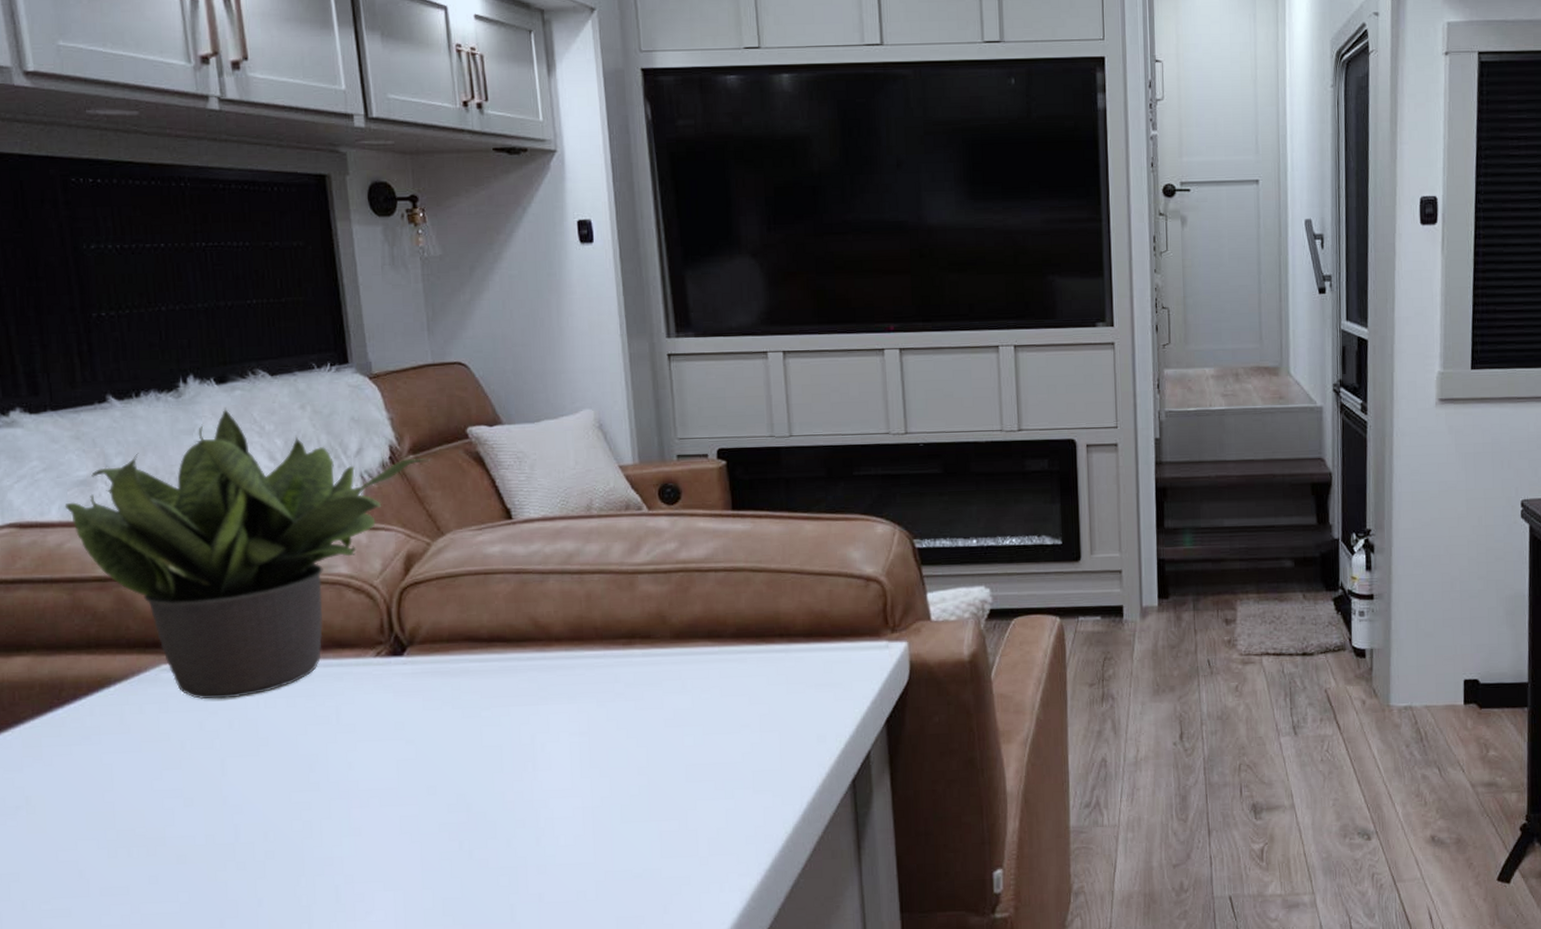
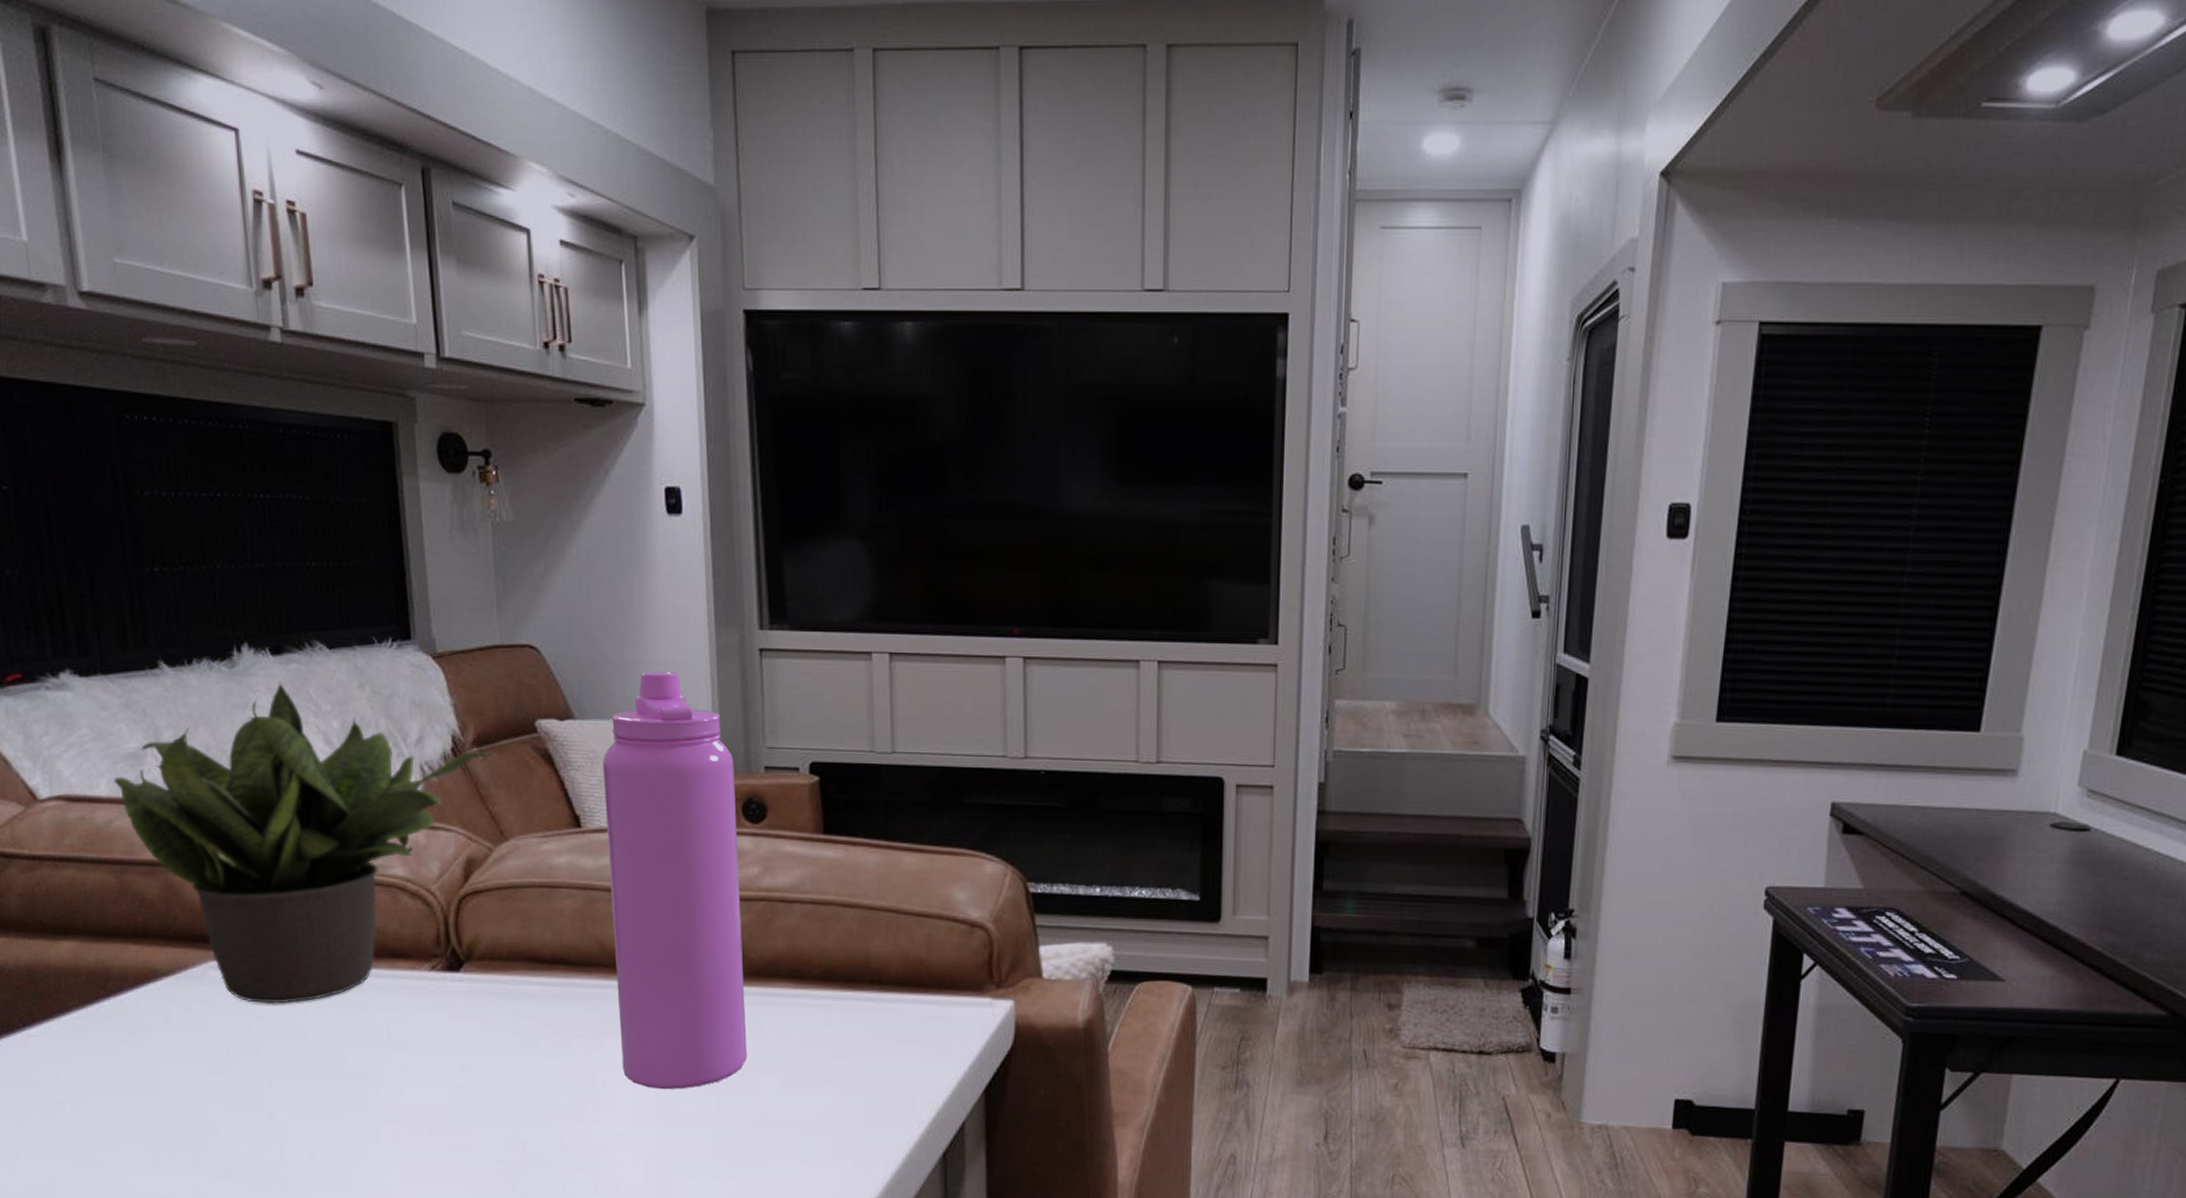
water bottle: none [529,378,672,746] -> present [602,671,747,1090]

